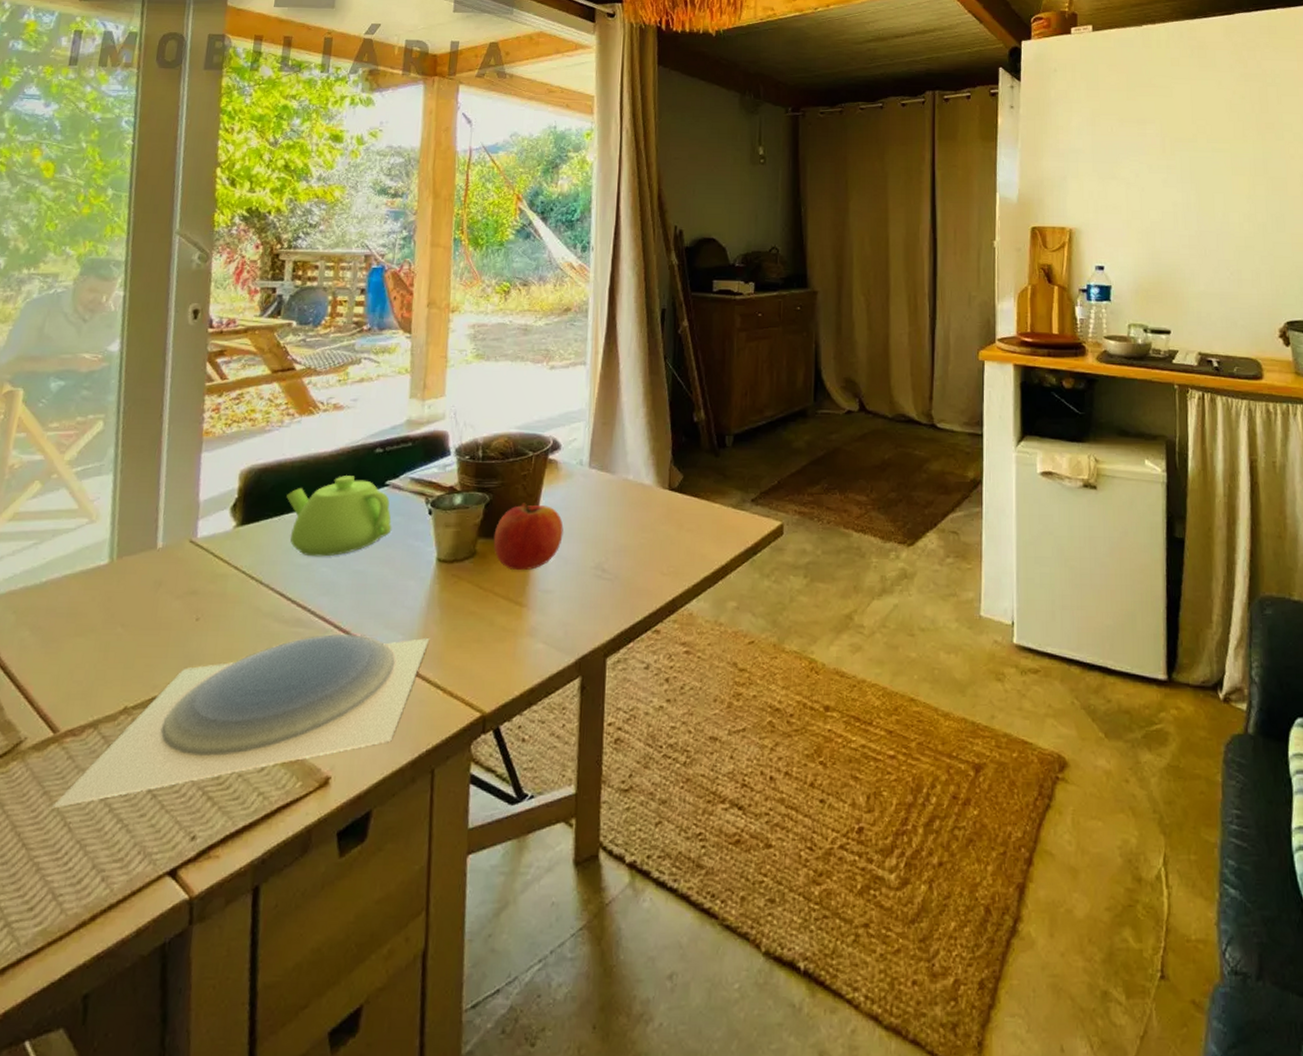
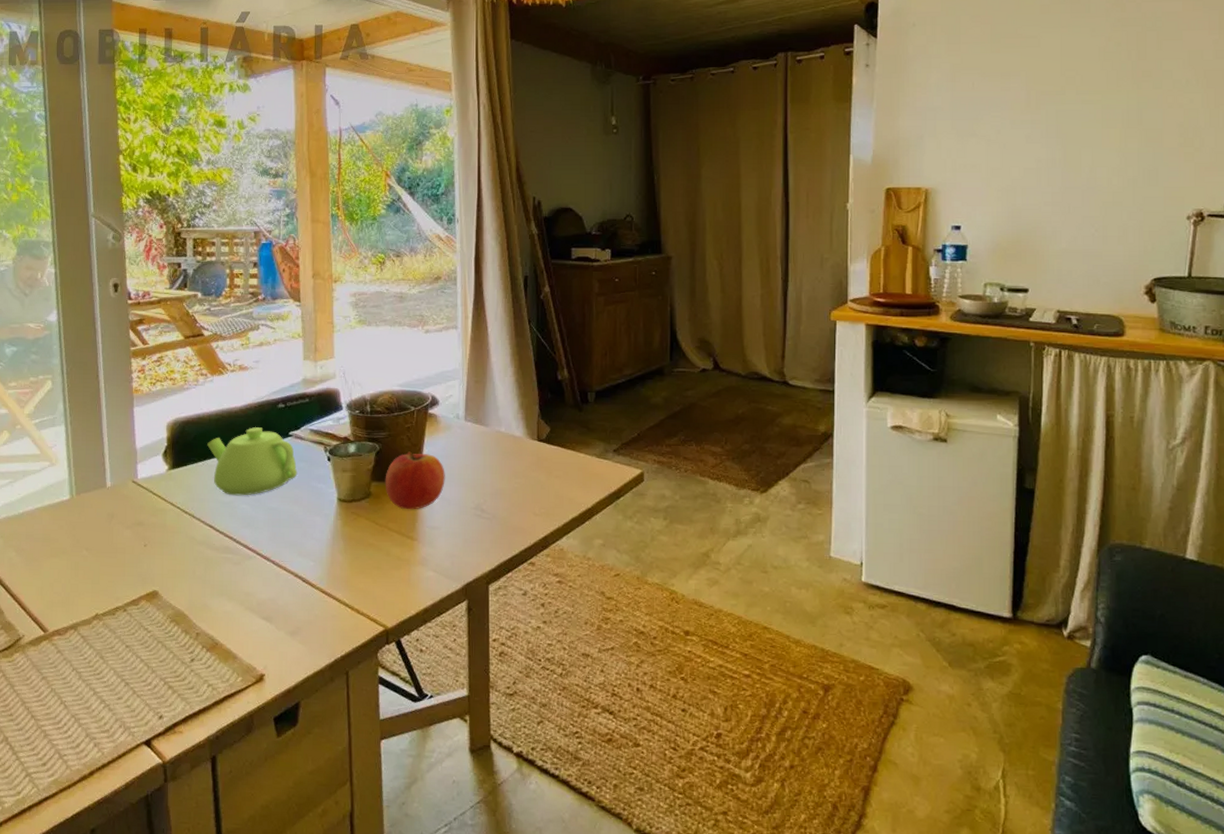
plate: present [52,633,430,809] -> none [50,559,337,690]

